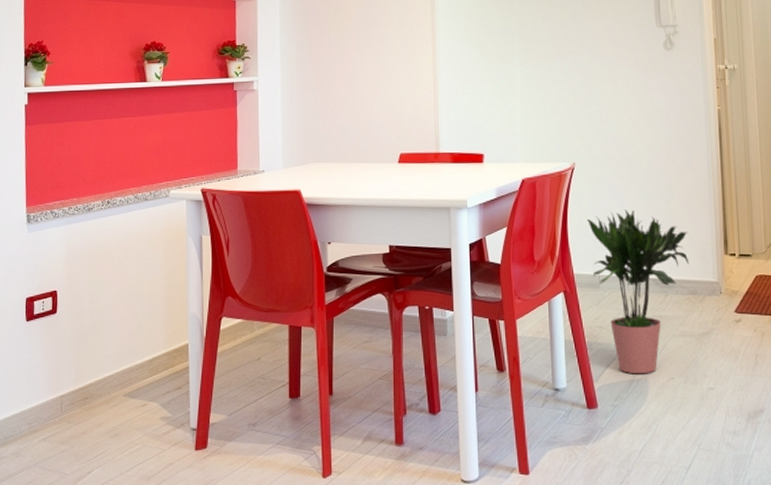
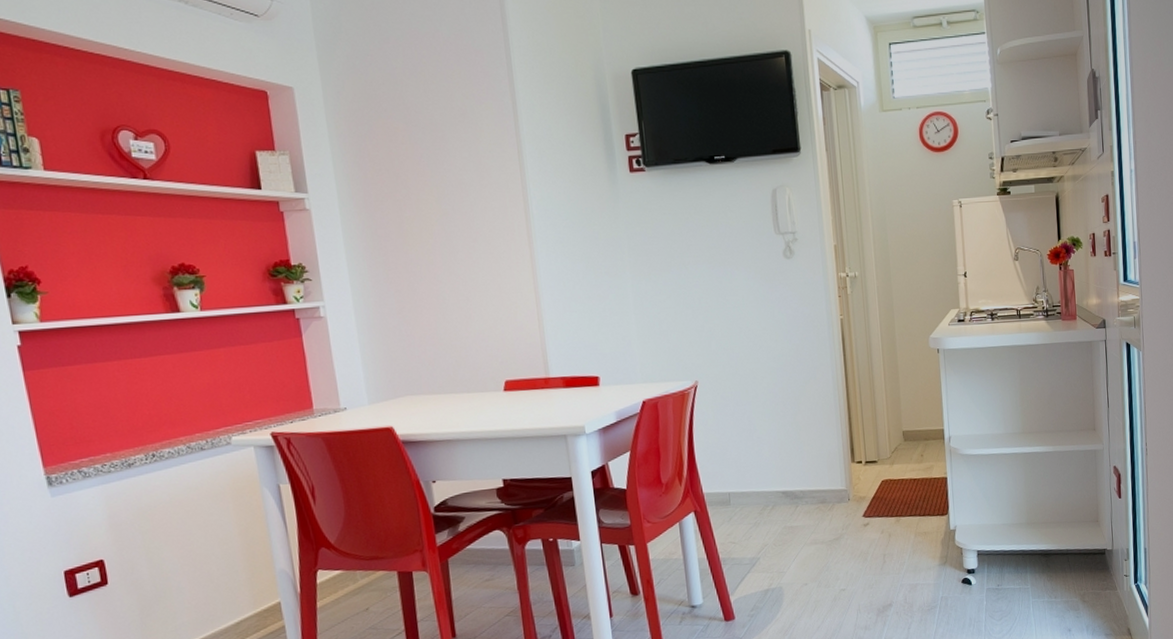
potted plant: present [586,210,689,374] -> none [713,425,818,584]

